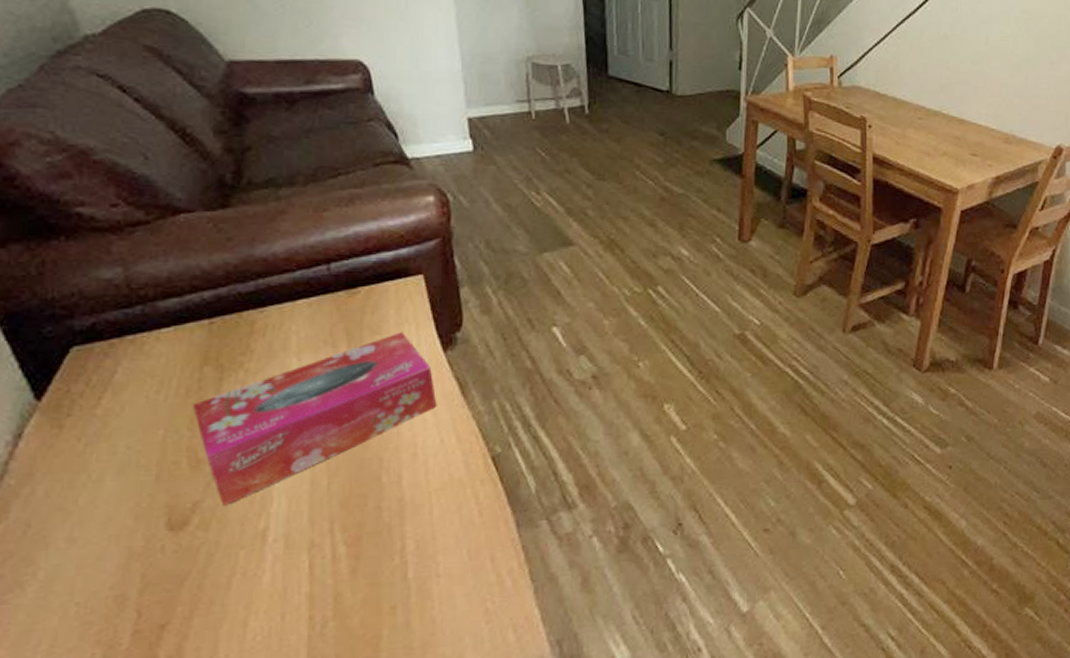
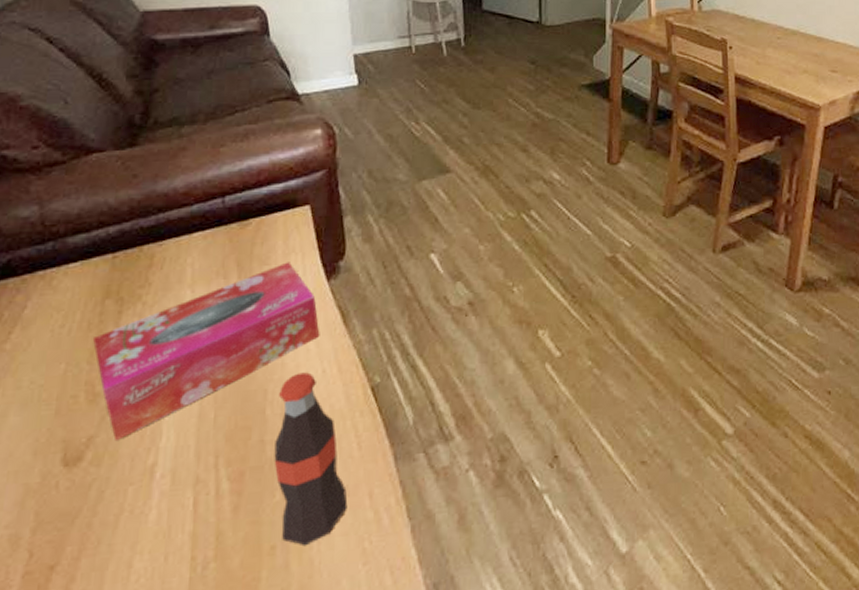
bottle: none [392,442,469,607] -> present [274,372,348,547]

